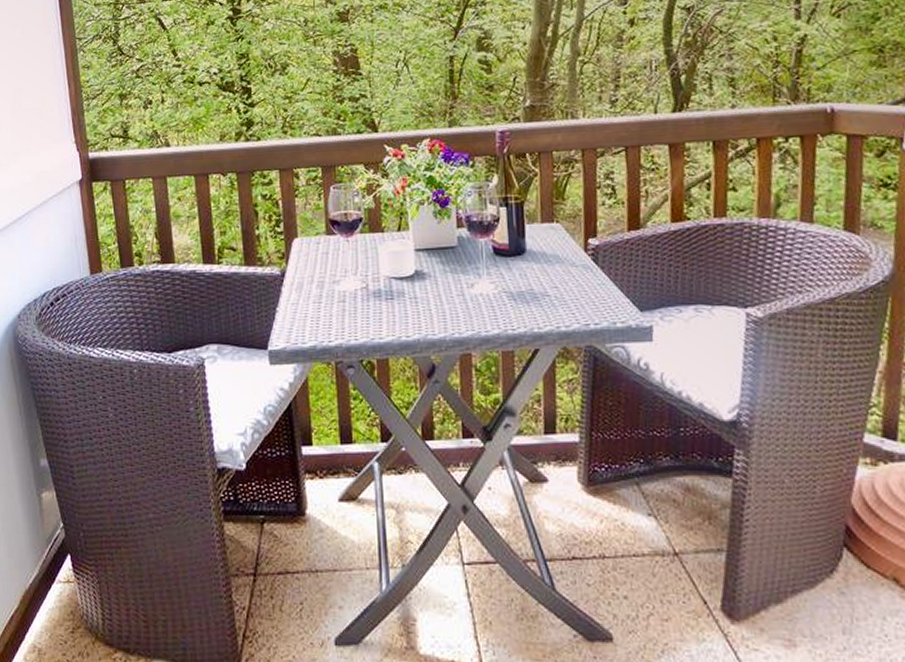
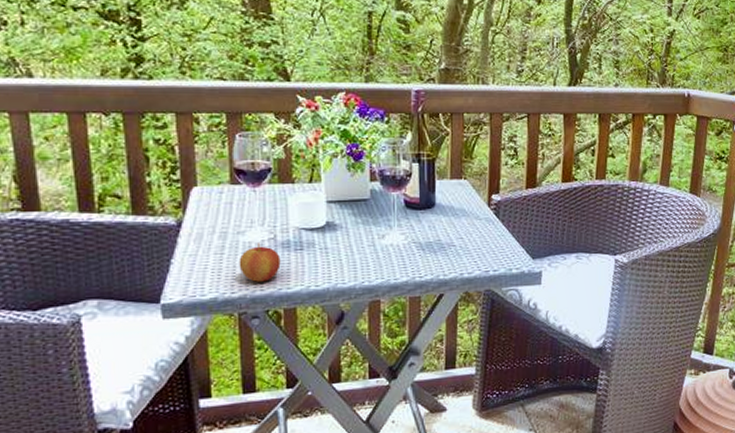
apple: none [335,292,373,331] -> present [239,243,281,282]

